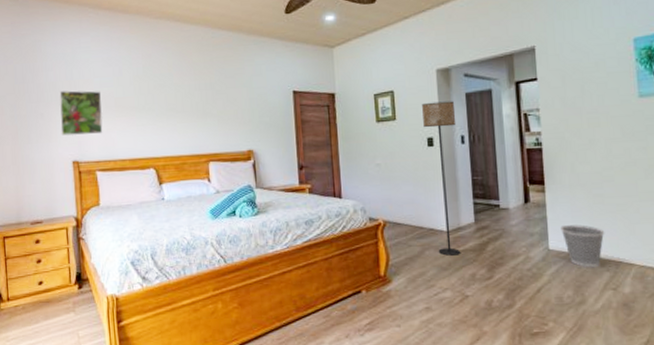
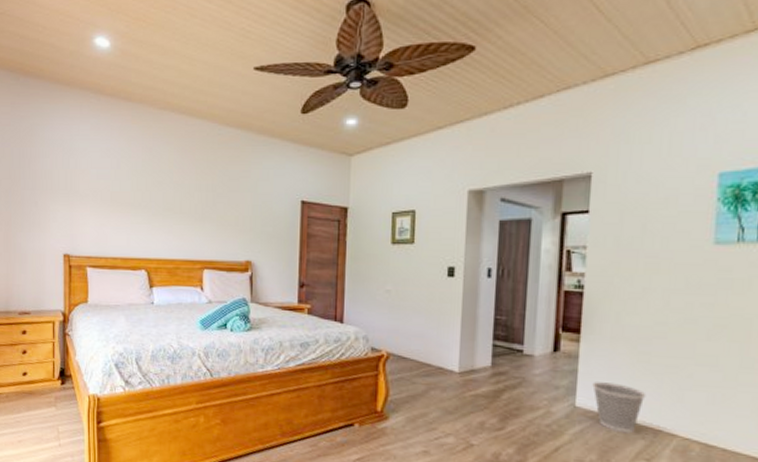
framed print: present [59,90,103,136] -> none [54,180,97,229]
floor lamp: present [422,101,461,256] -> none [445,227,484,400]

